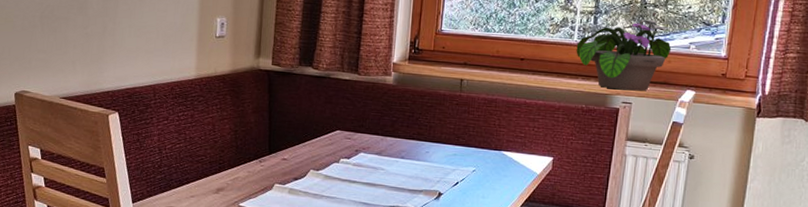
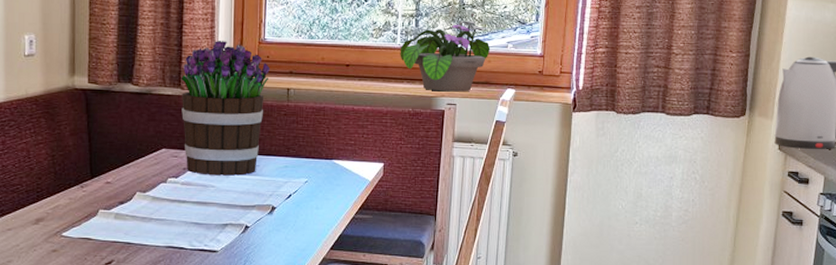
bouquet: none [357,29,446,161] -> present [181,40,271,176]

